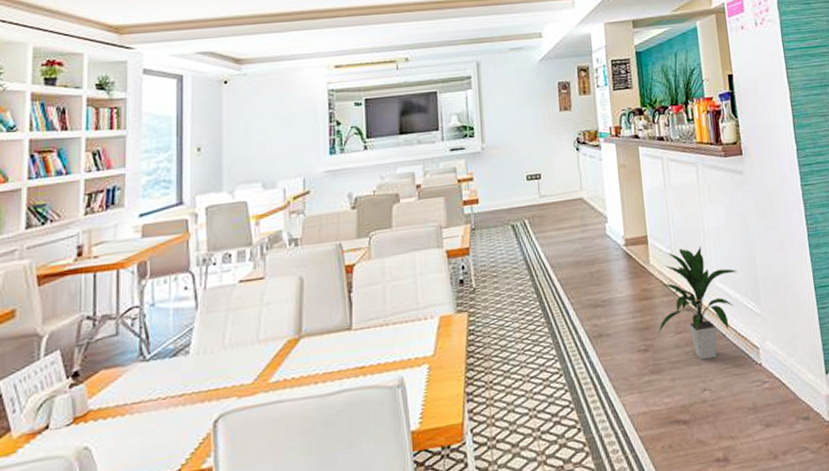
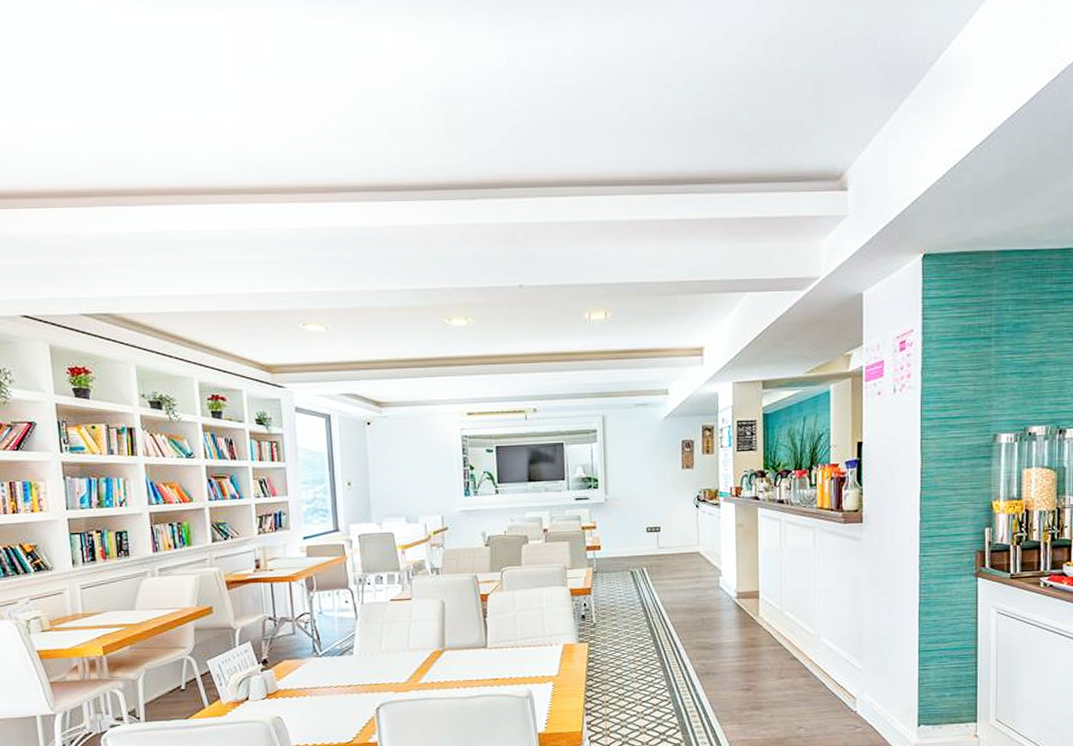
indoor plant: present [657,247,737,360] -> none [761,605,843,703]

